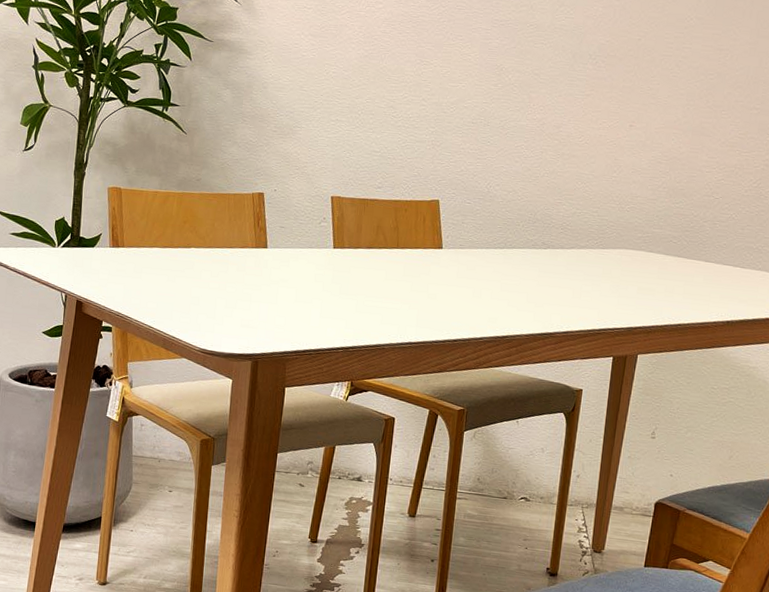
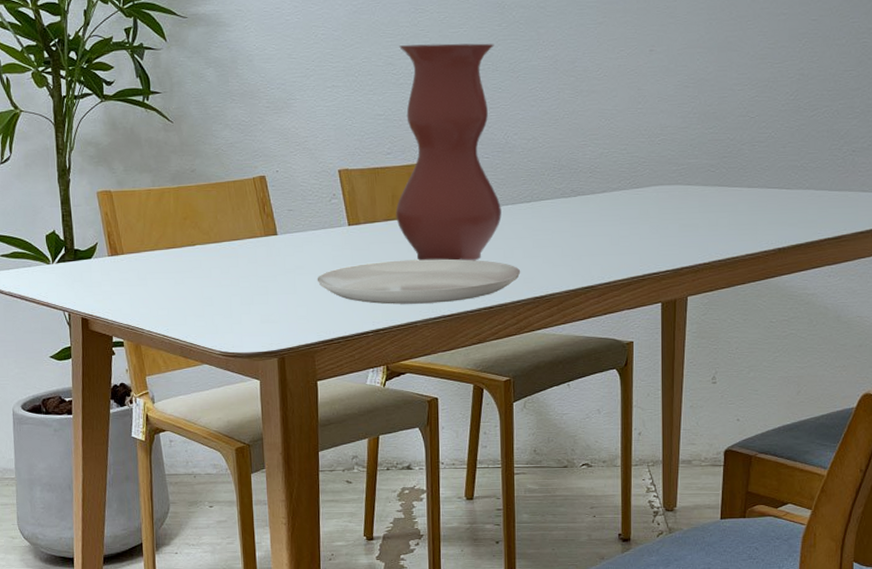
plate: none [298,285,487,331] -> present [317,258,521,305]
vase: none [378,92,489,296] -> present [396,43,502,261]

